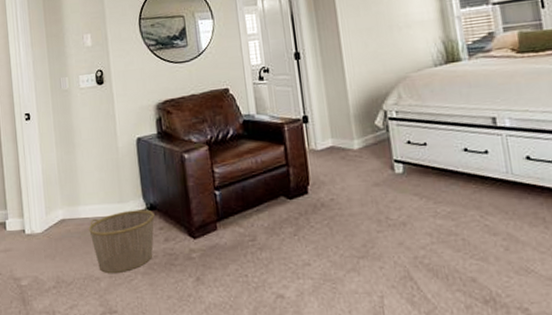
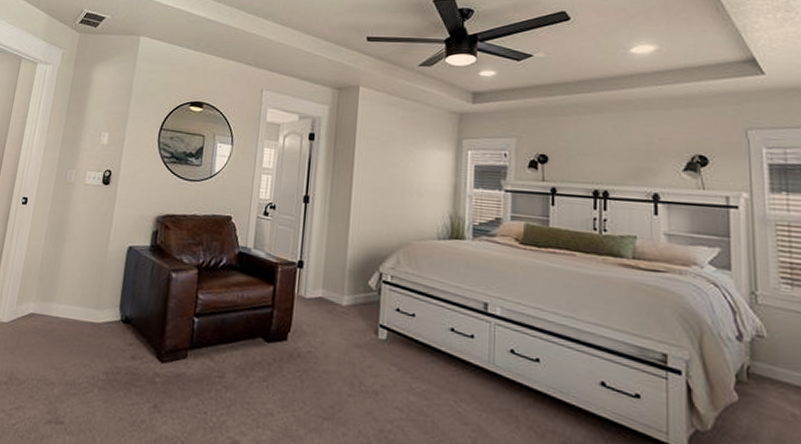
basket: present [89,209,155,274] -> none [56,318,127,383]

